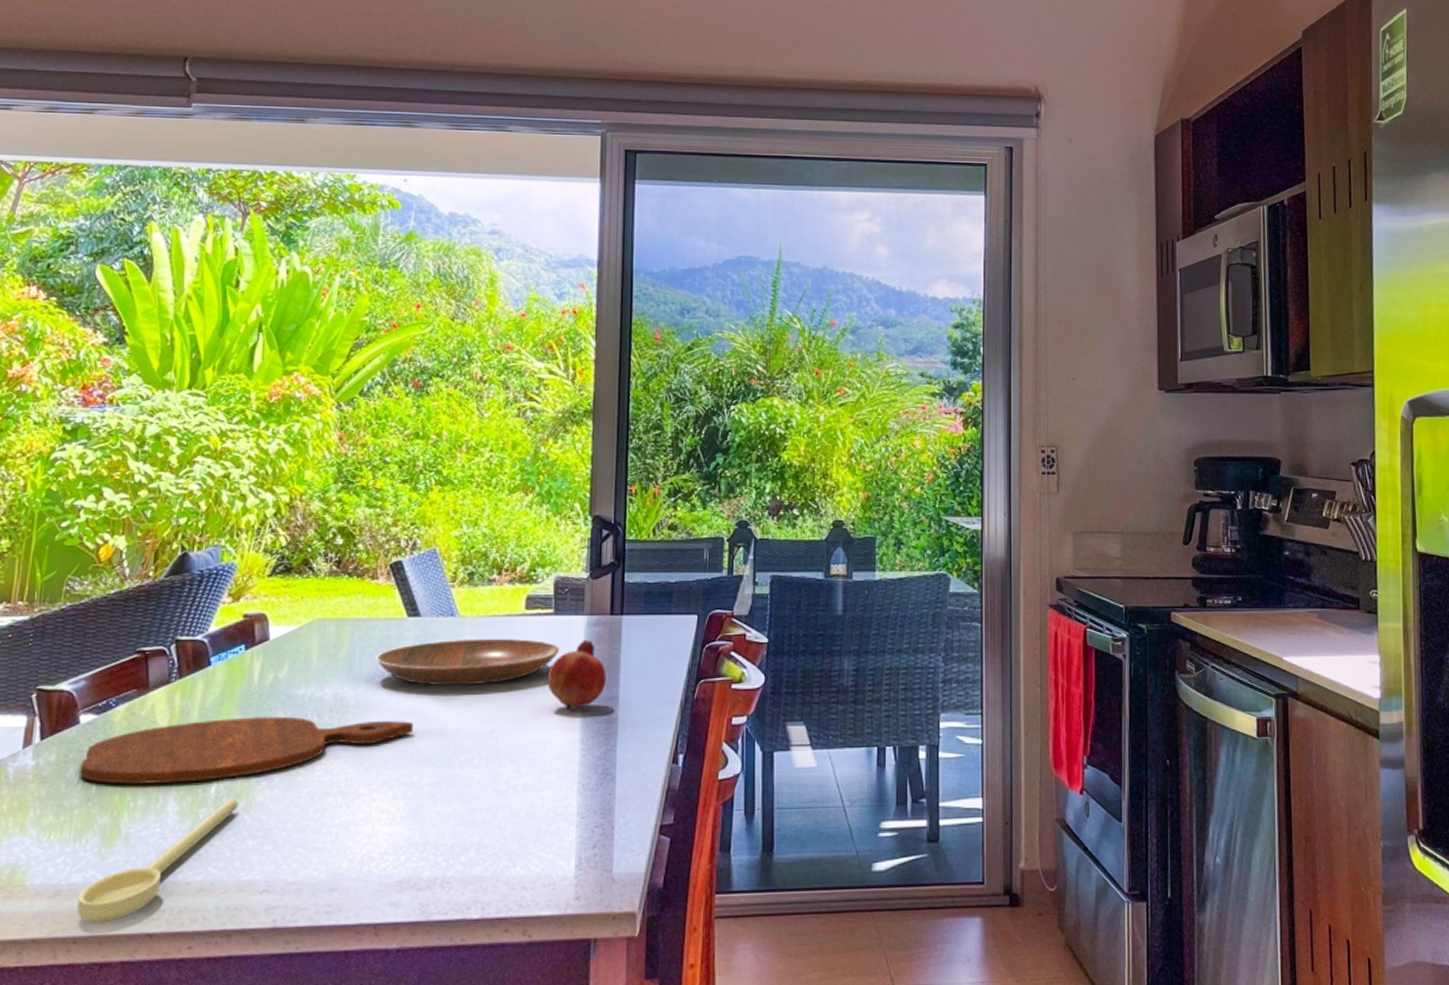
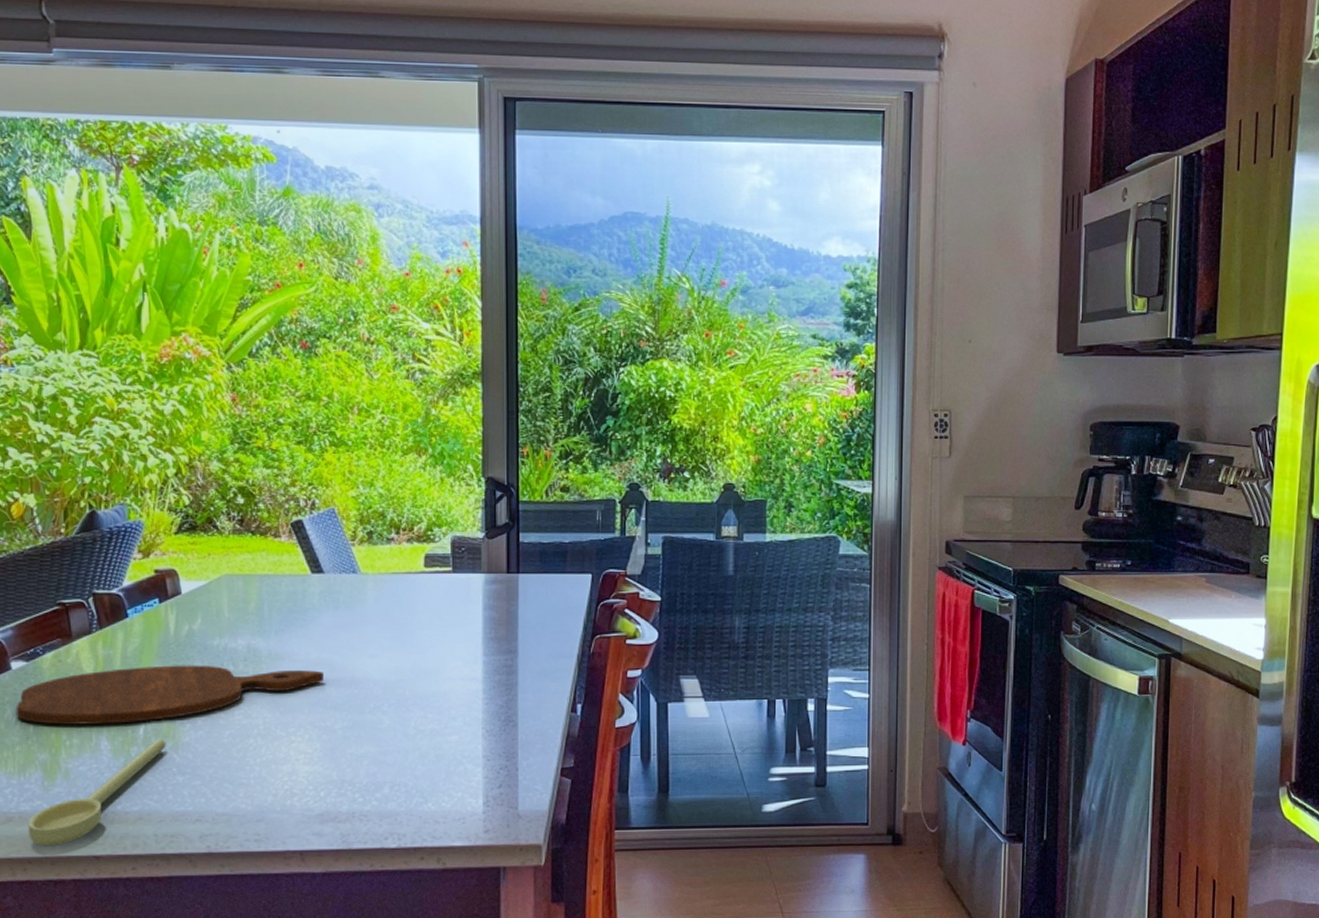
bowl: present [375,638,560,686] -> none [283,594,460,639]
fruit: present [547,639,606,710] -> none [449,596,505,662]

